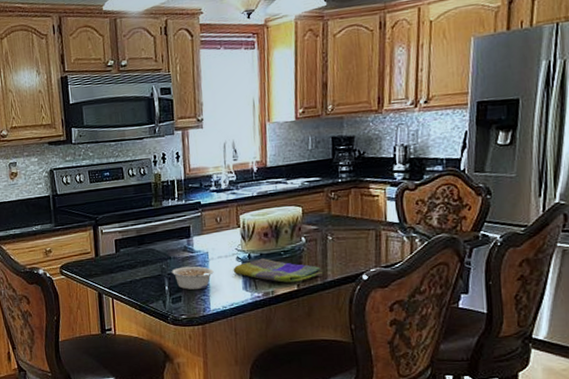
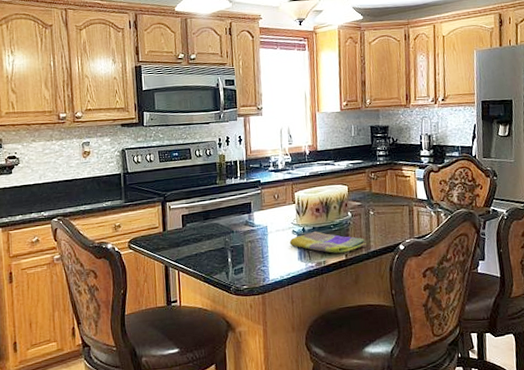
legume: present [171,266,214,290] -> none [234,239,272,262]

